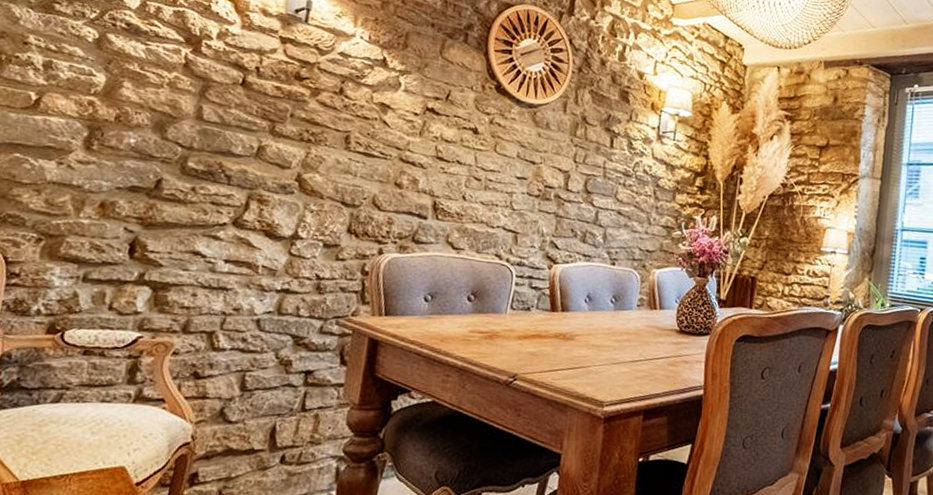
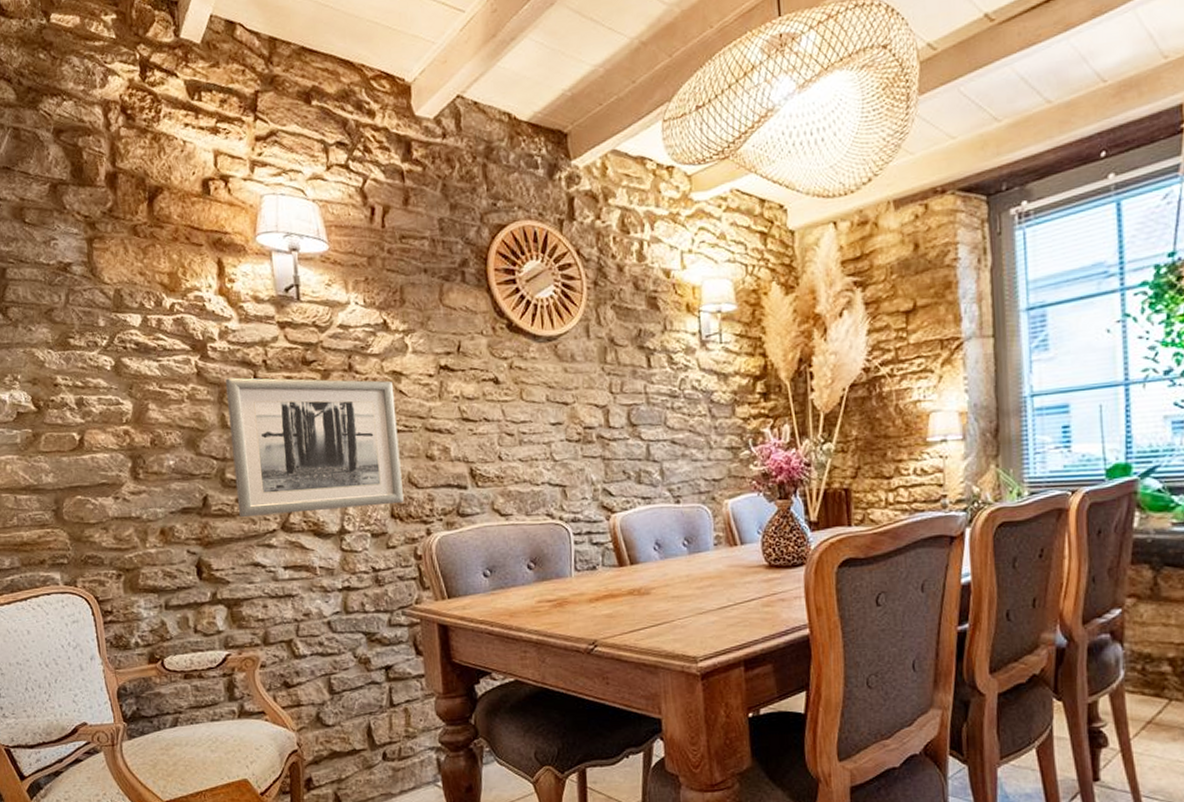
wall art: none [190,75,378,221] -> present [226,377,404,517]

